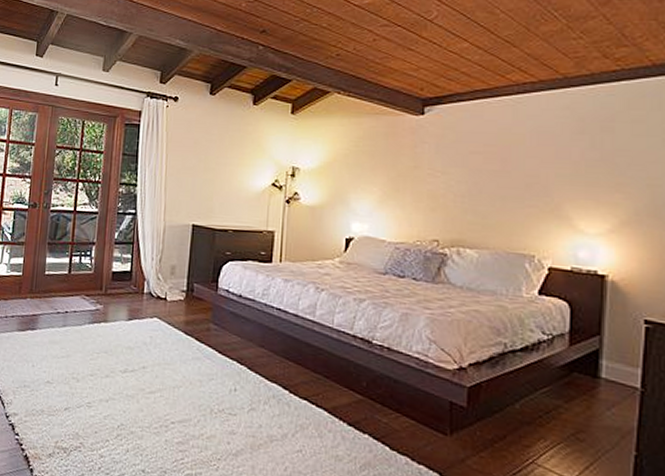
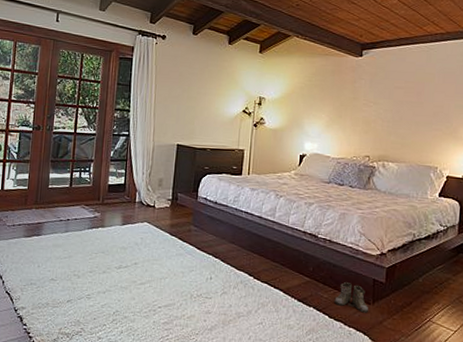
boots: none [397,404,446,447] -> present [334,282,369,313]

